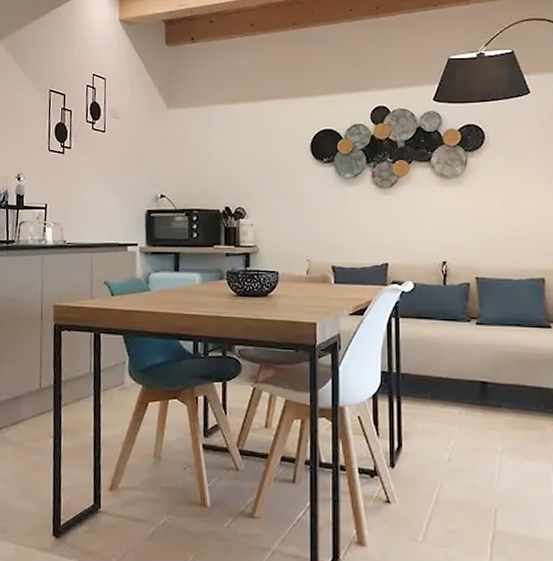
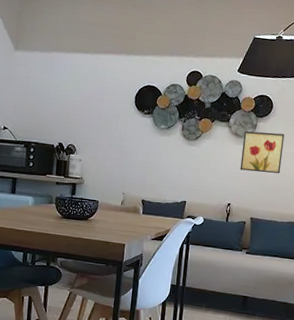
wall art: none [451,168,507,219] -> present [240,131,285,174]

